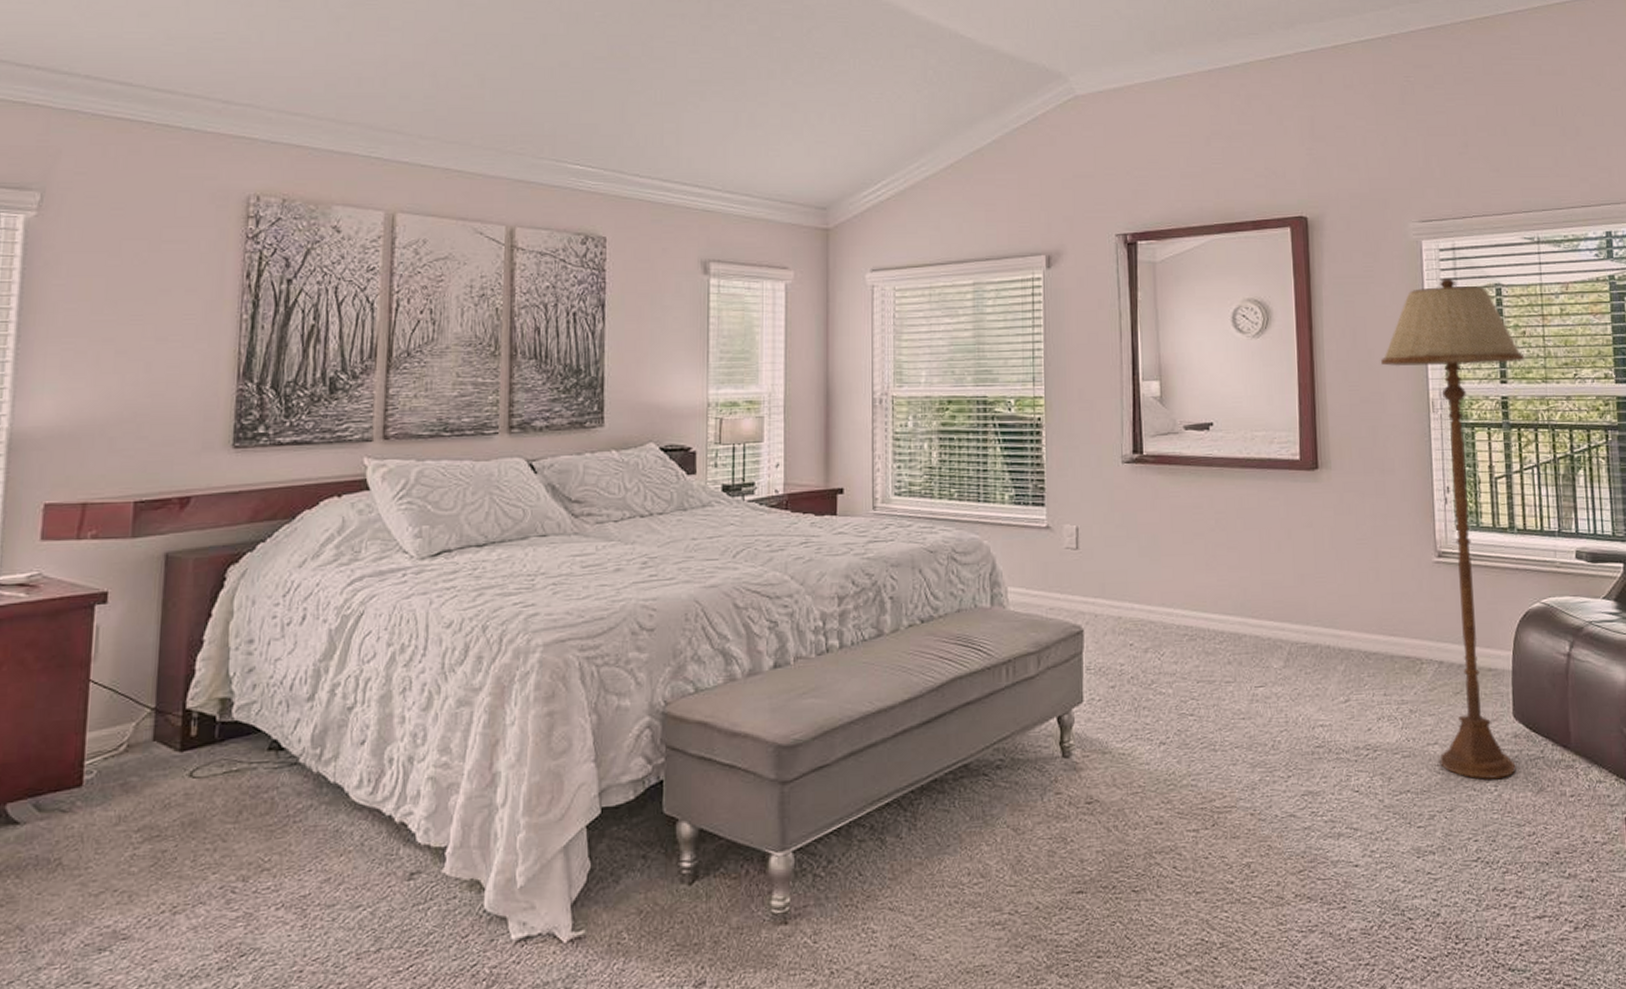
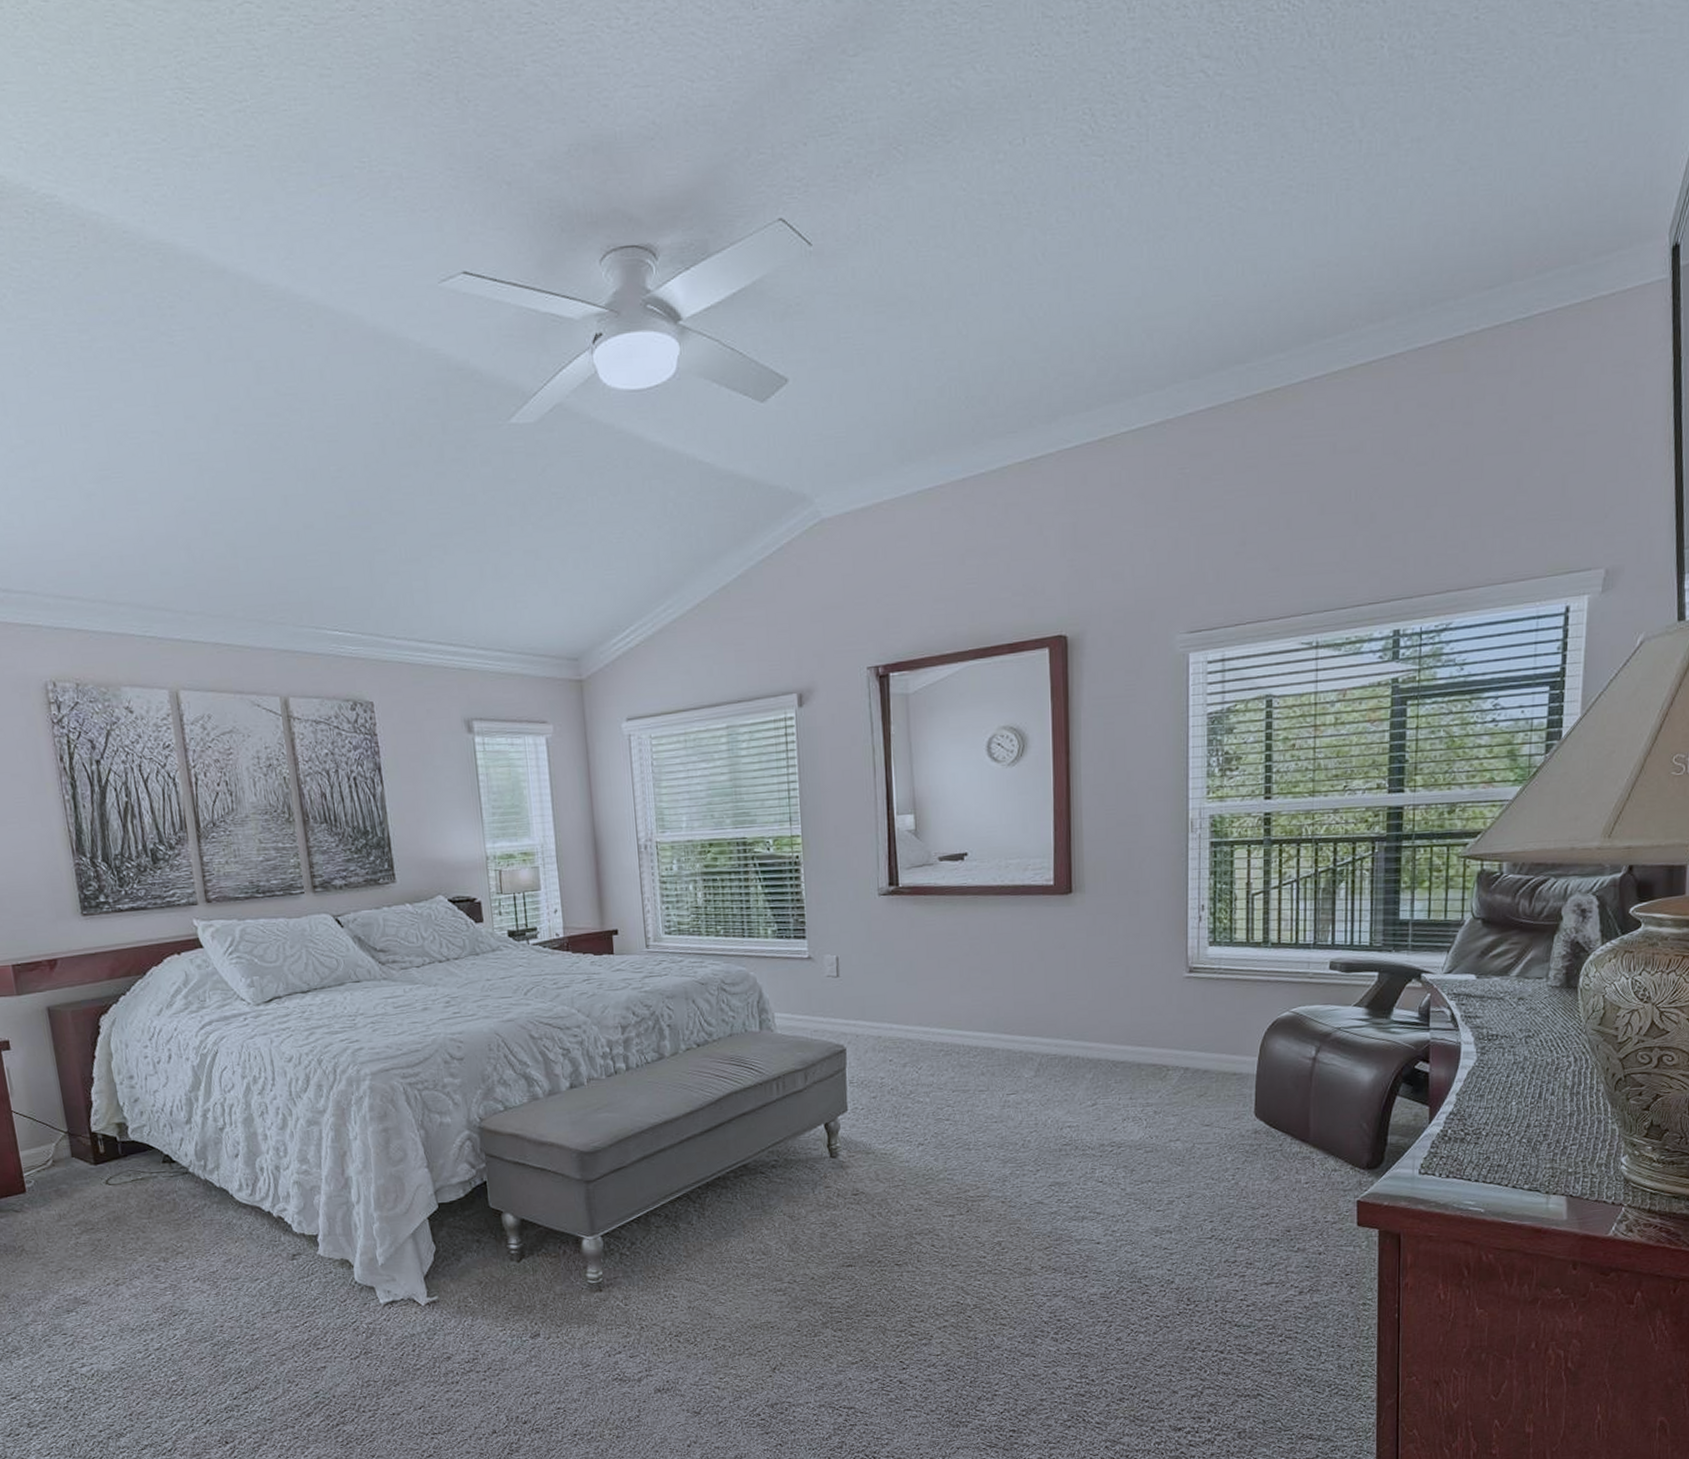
floor lamp: present [1381,277,1525,780] -> none [1140,691,1292,1170]

